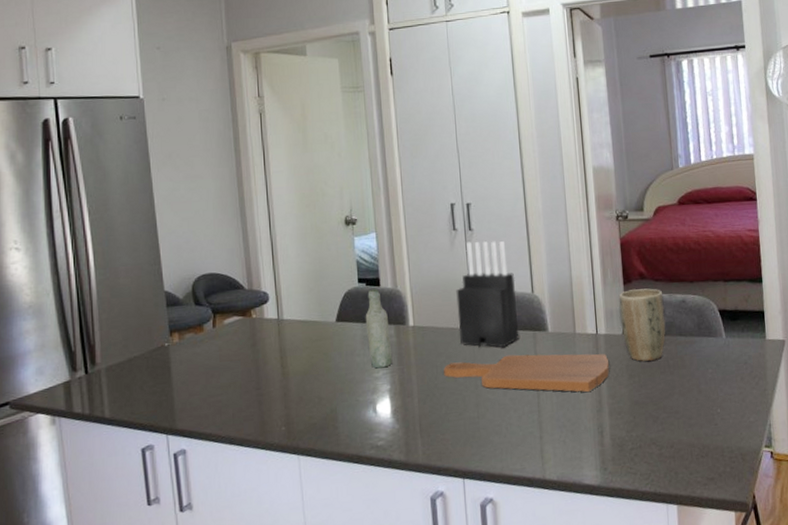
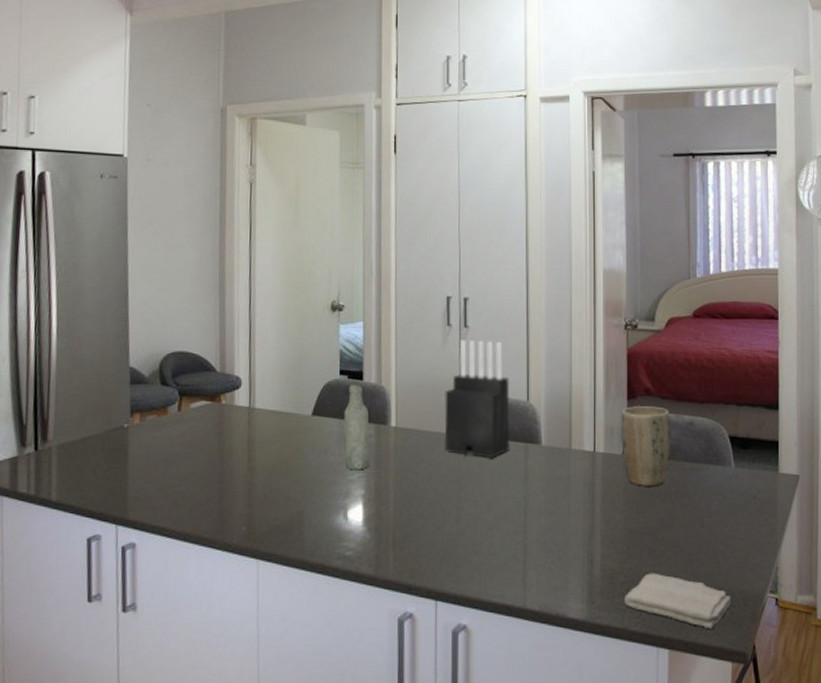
cutting board: present [444,354,610,392] -> none [424,467,606,515]
washcloth: none [633,438,731,484] -> present [623,573,732,629]

